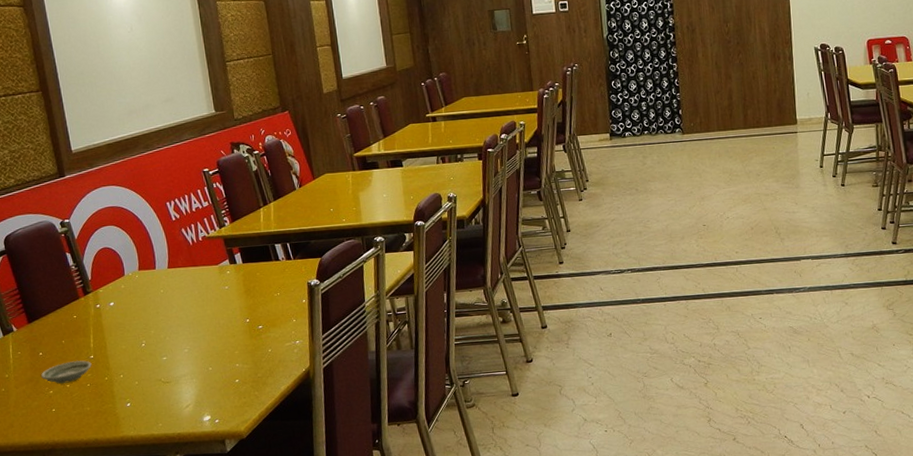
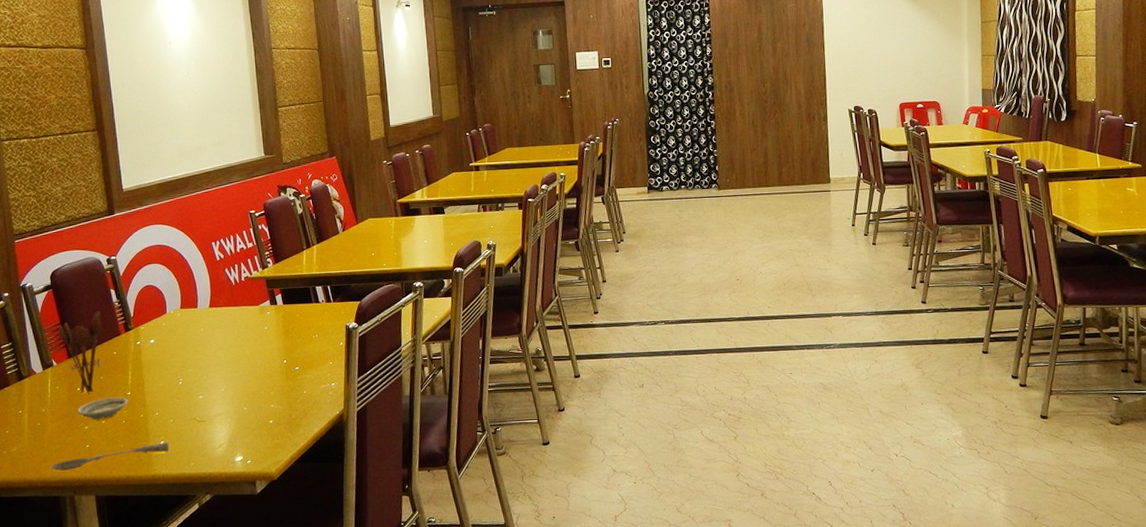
utensil holder: none [15,275,61,359] -> present [58,311,101,394]
soupspoon: none [18,403,137,436] -> present [51,441,170,471]

